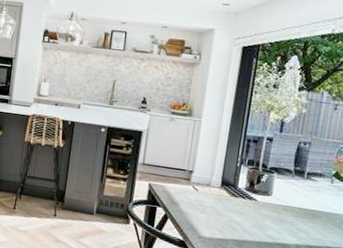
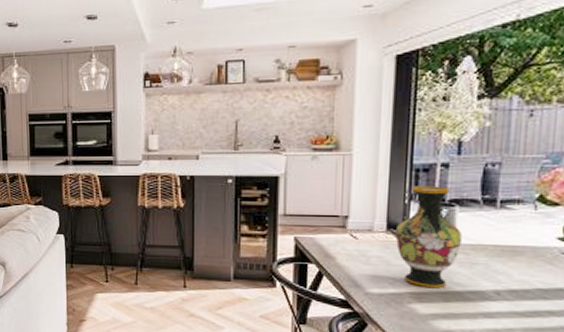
vase: none [227,153,277,239] -> present [396,186,462,289]

